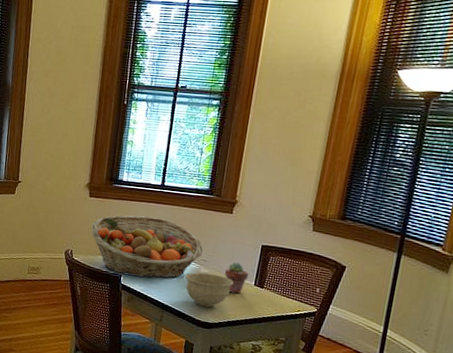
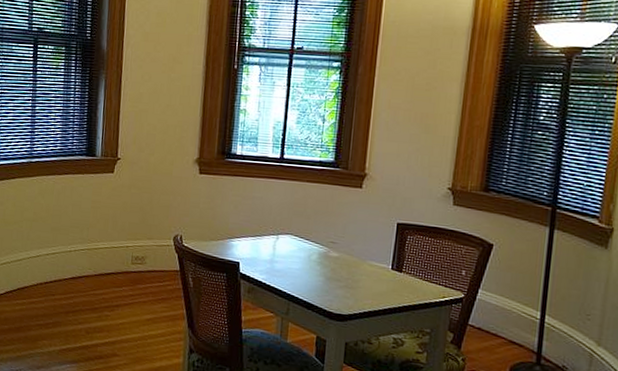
fruit basket: present [91,215,203,278] -> none [203,193,332,265]
bowl: present [185,272,234,308] -> none [312,256,368,297]
potted succulent: present [225,262,249,294] -> none [357,243,384,280]

